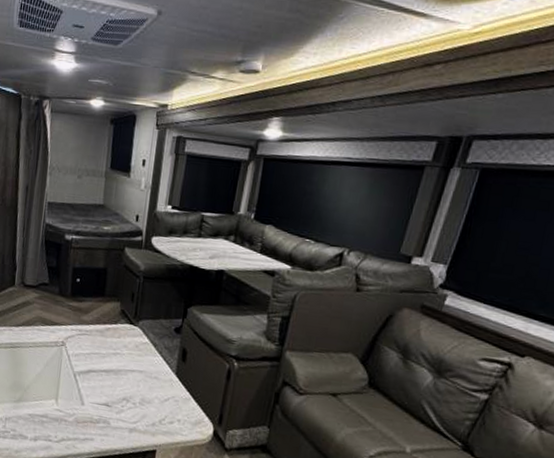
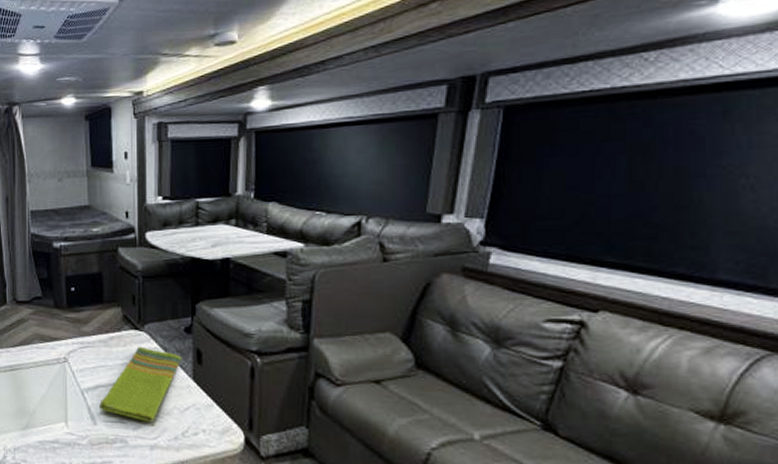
dish towel: none [88,339,169,408] -> present [99,346,182,422]

